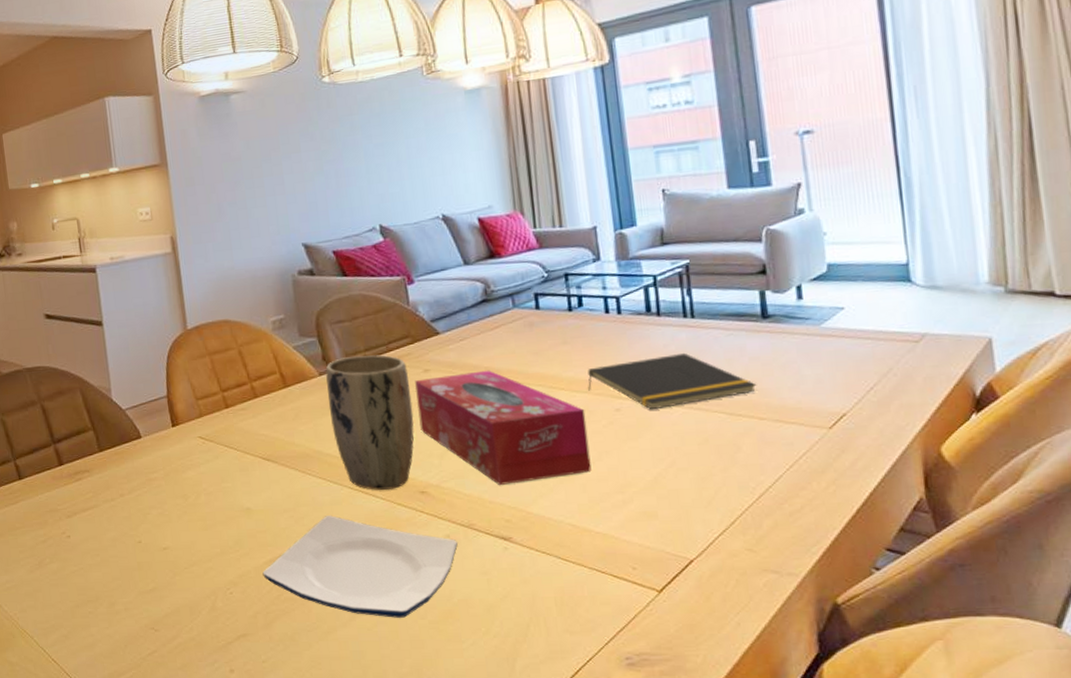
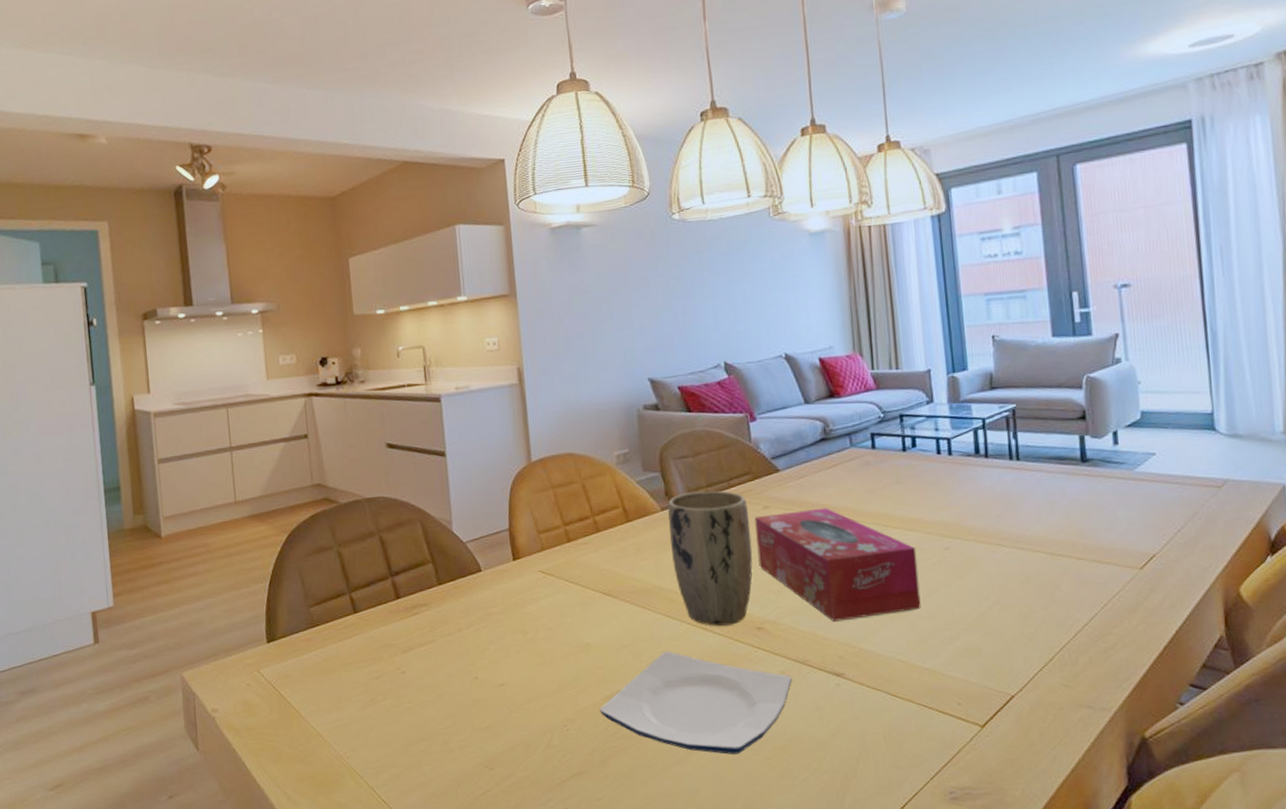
notepad: present [587,352,757,410] -> none [919,493,1076,549]

